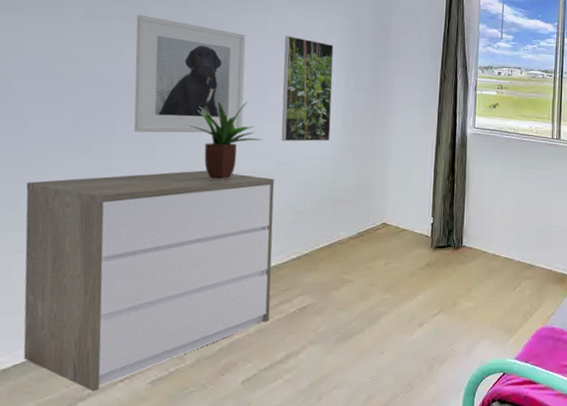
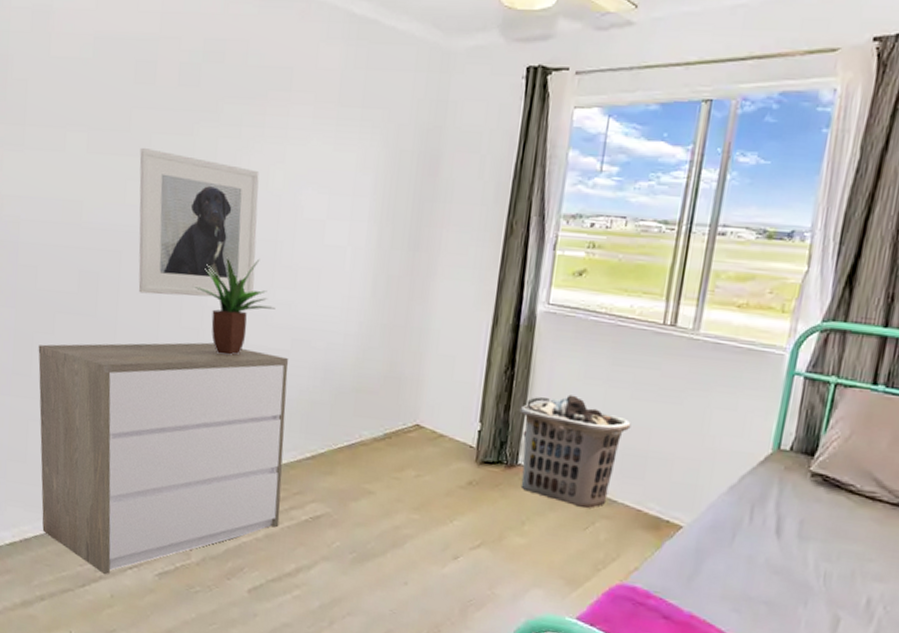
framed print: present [281,35,334,142] -> none [297,172,366,314]
clothes hamper: none [460,191,538,274] -> present [519,394,631,509]

